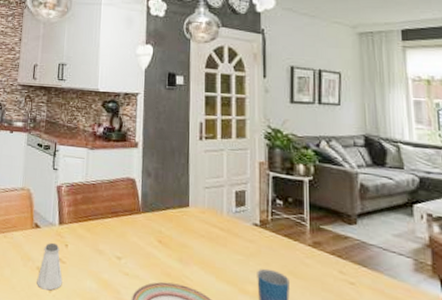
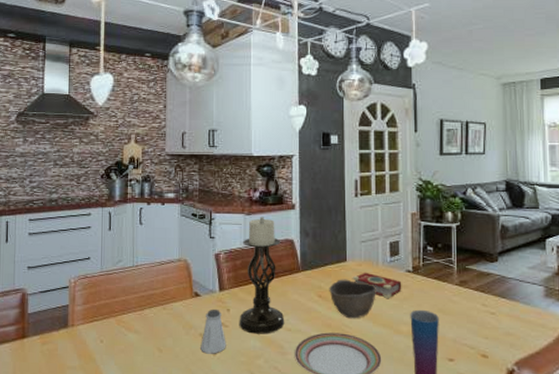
candle holder: none [76,152,123,276] -> present [239,217,285,334]
bowl: none [170,225,220,271] -> present [329,279,376,319]
book: none [194,220,248,252] -> present [352,272,402,298]

